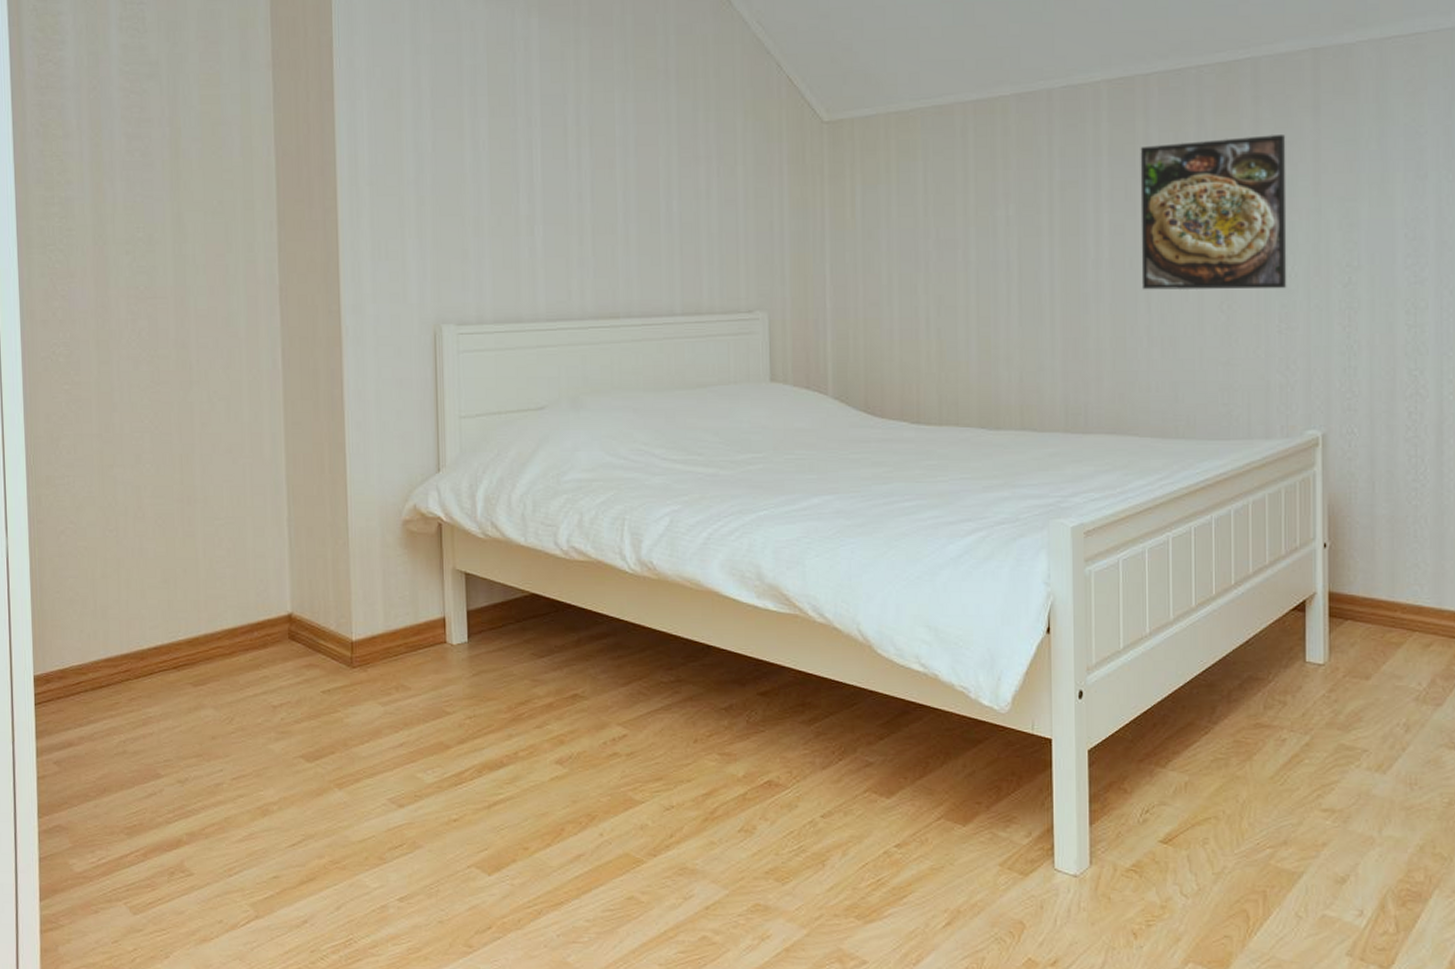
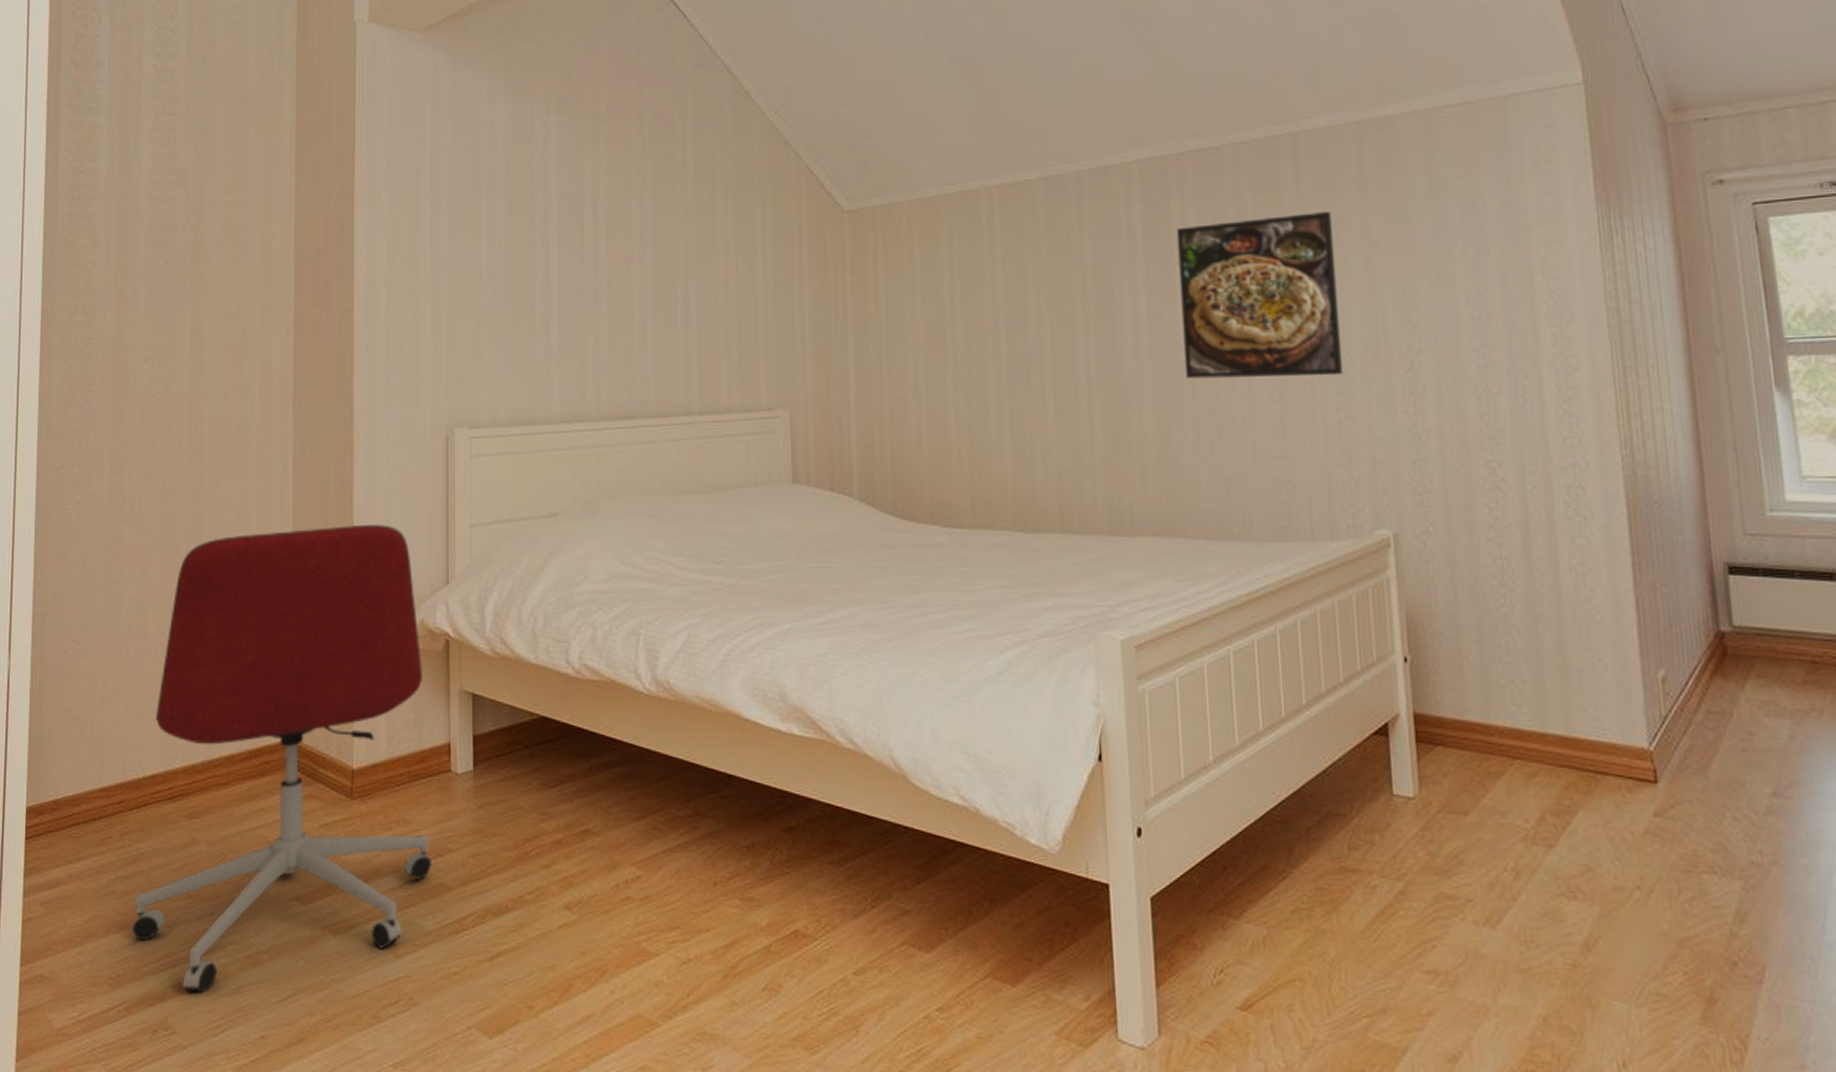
office chair: none [143,414,431,840] -> present [130,524,433,993]

